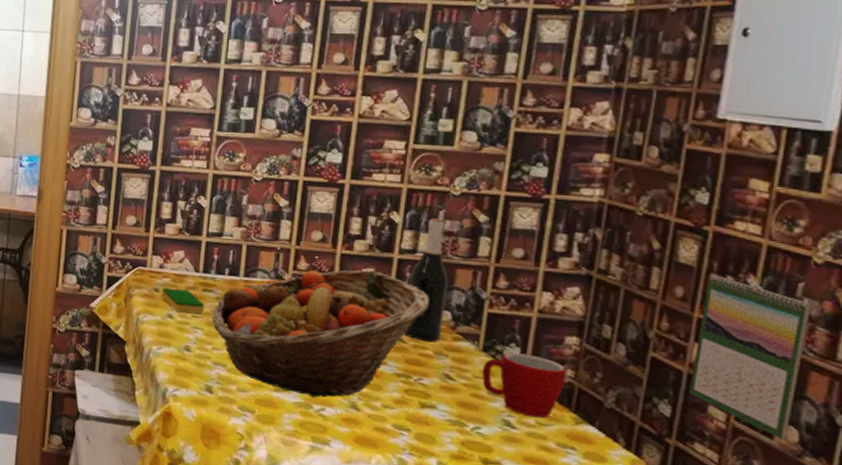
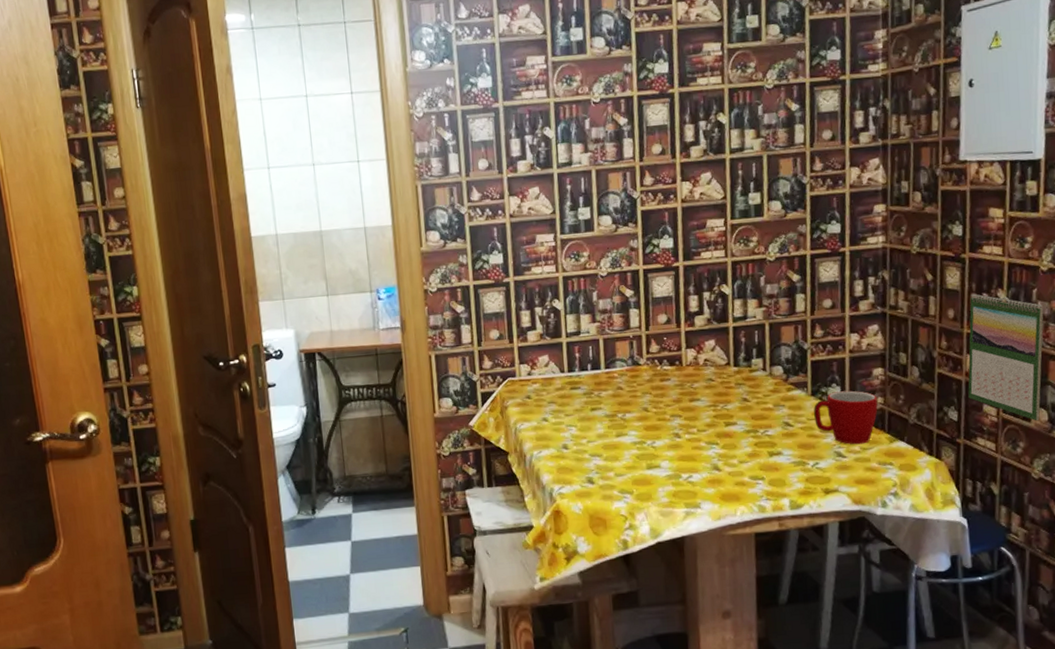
dish sponge: present [161,287,205,314] -> none [533,391,575,414]
fruit basket: present [212,270,429,398] -> none [582,341,763,468]
wine bottle: present [404,218,448,342] -> none [745,284,777,397]

